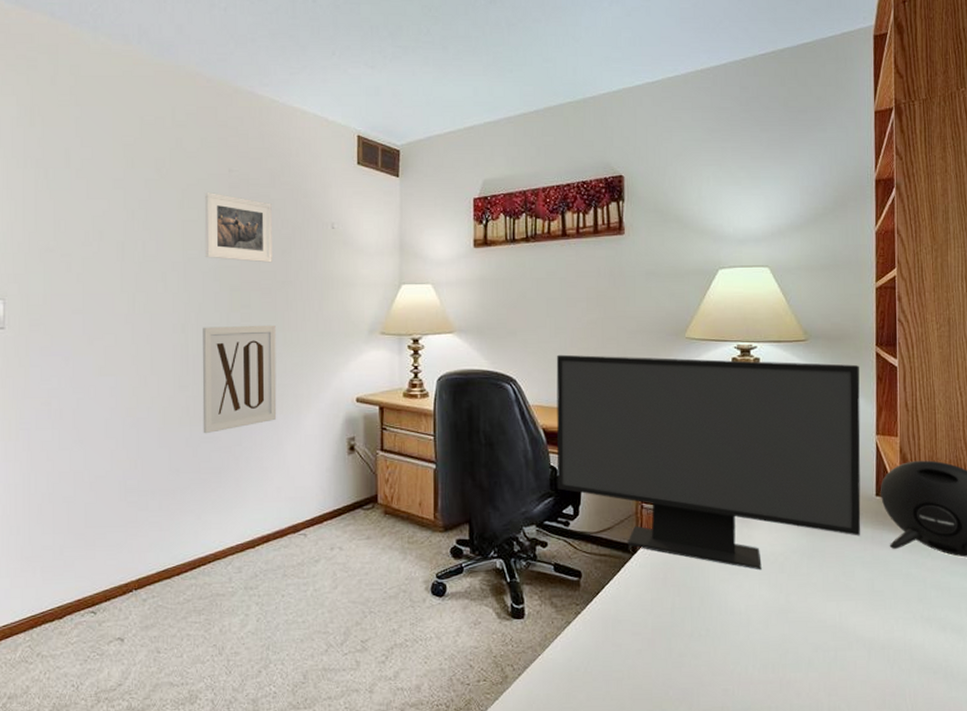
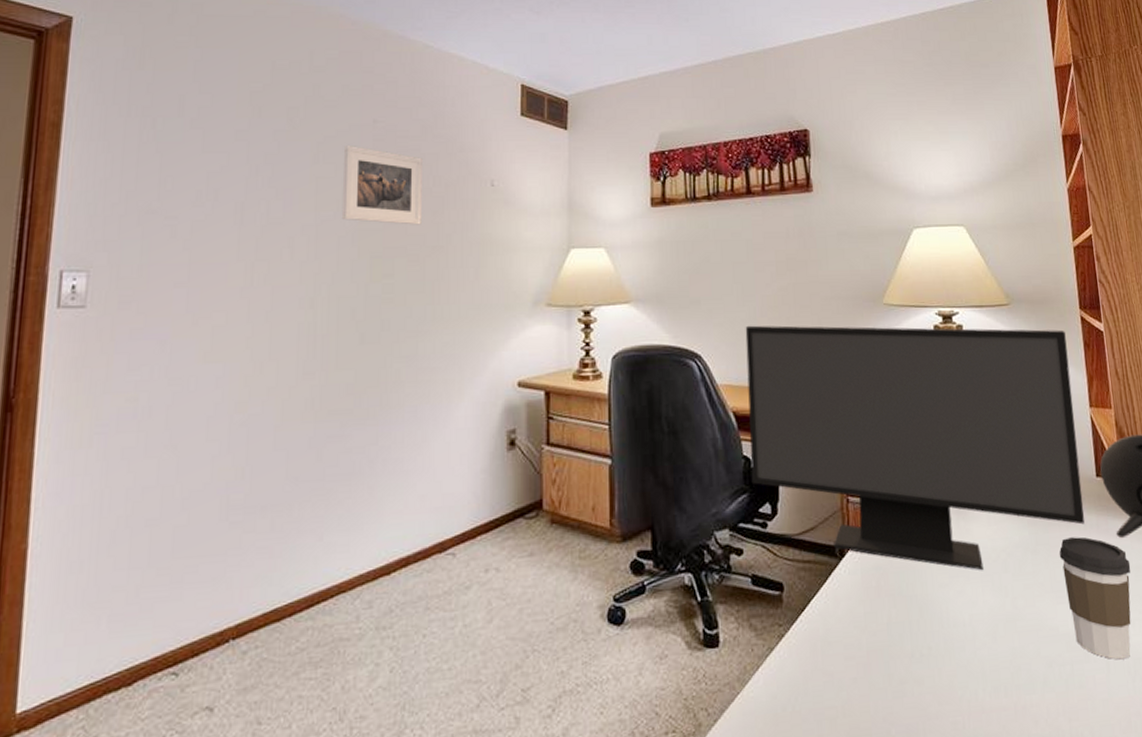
wall art: present [202,324,277,434] -> none [330,297,424,432]
coffee cup: none [833,546,900,650] -> present [1059,537,1131,660]

